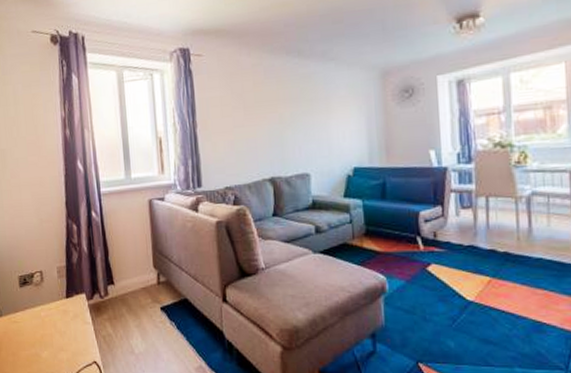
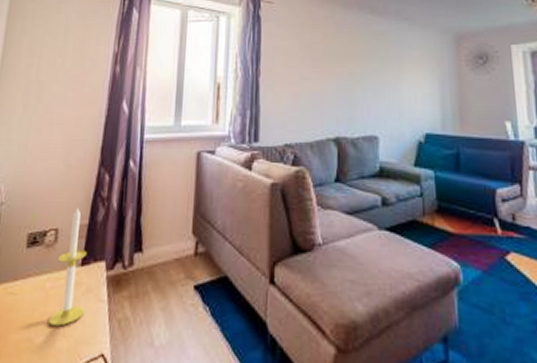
candle: none [46,253,75,344] -> present [48,207,87,327]

